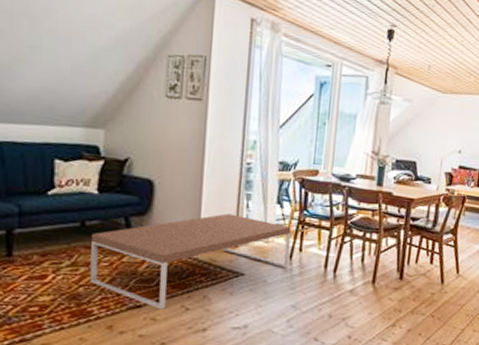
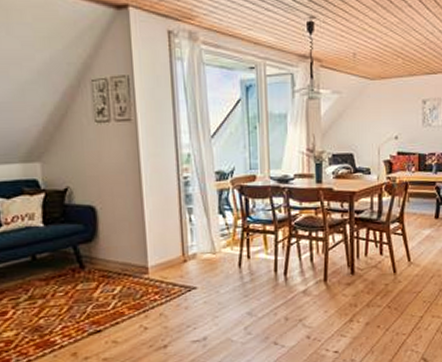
coffee table: present [89,213,291,310] -> none [44,230,239,332]

